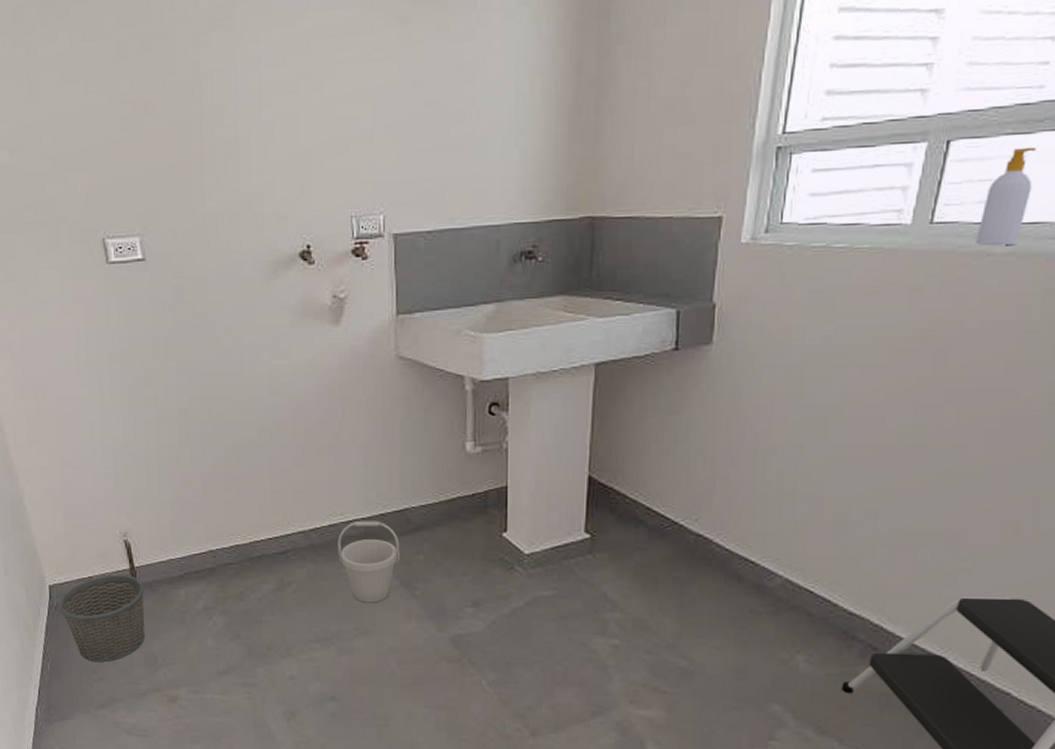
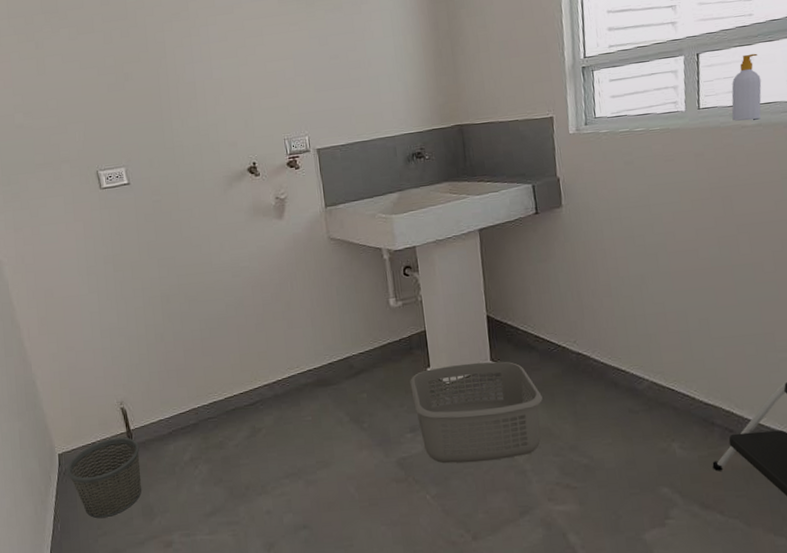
bucket: present [338,520,400,603] -> none [296,369,348,439]
clothes hamper: none [479,532,643,650] -> present [410,361,543,464]

